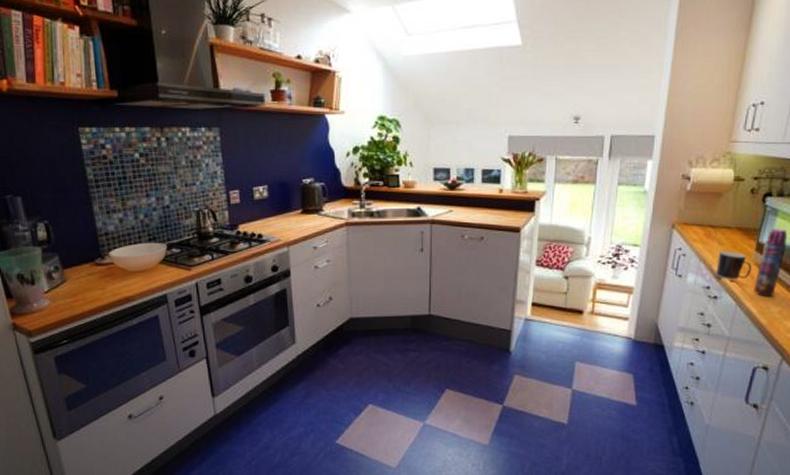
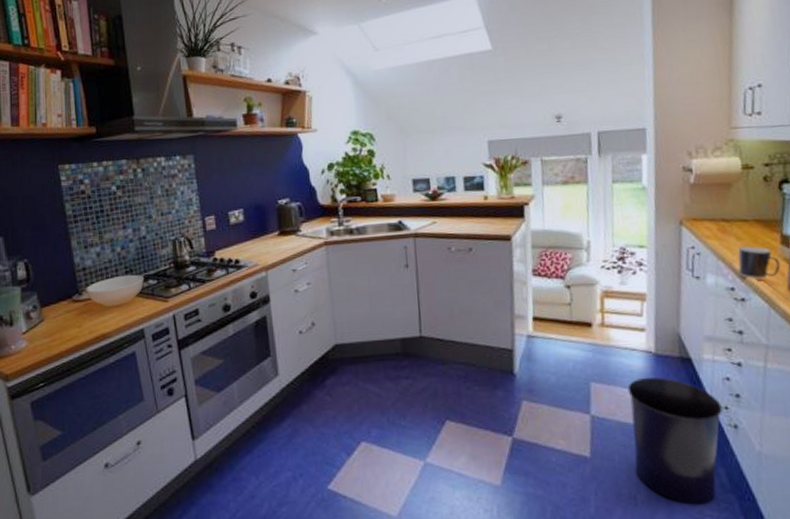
waste bin: none [603,360,683,465] -> present [627,377,723,505]

